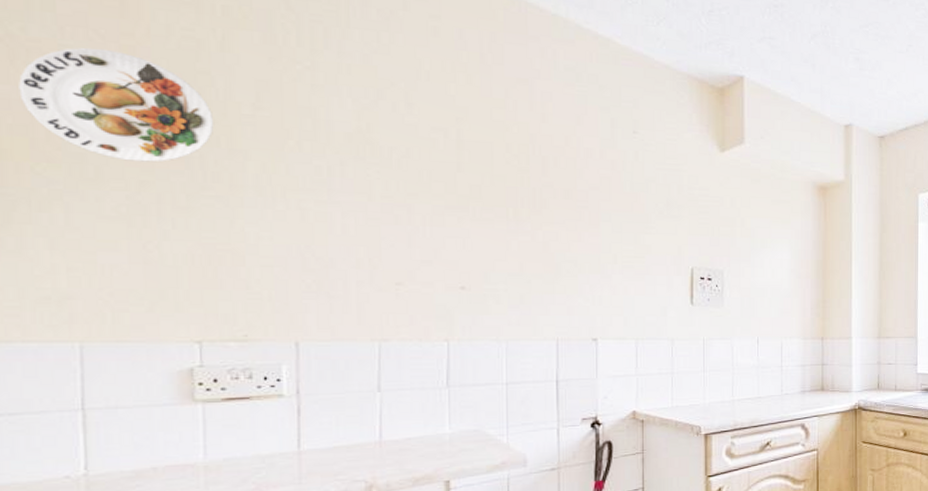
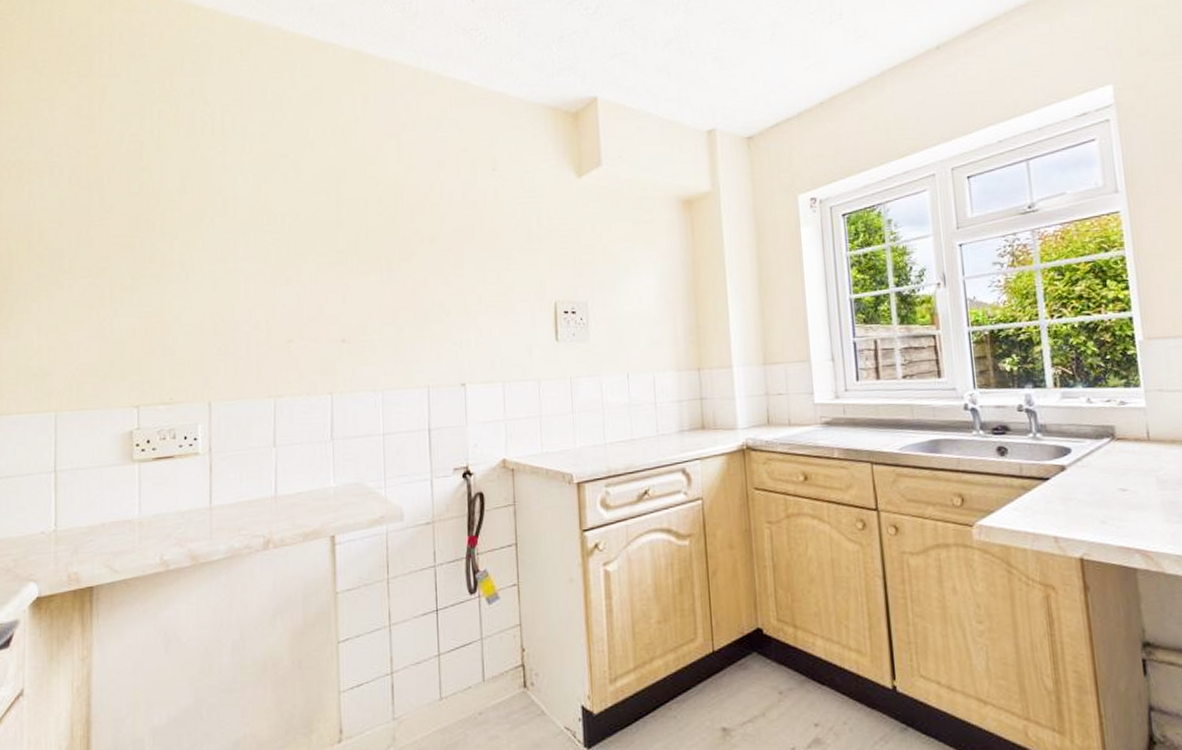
decorative plate: present [19,47,215,162] -> none [23,160,152,252]

